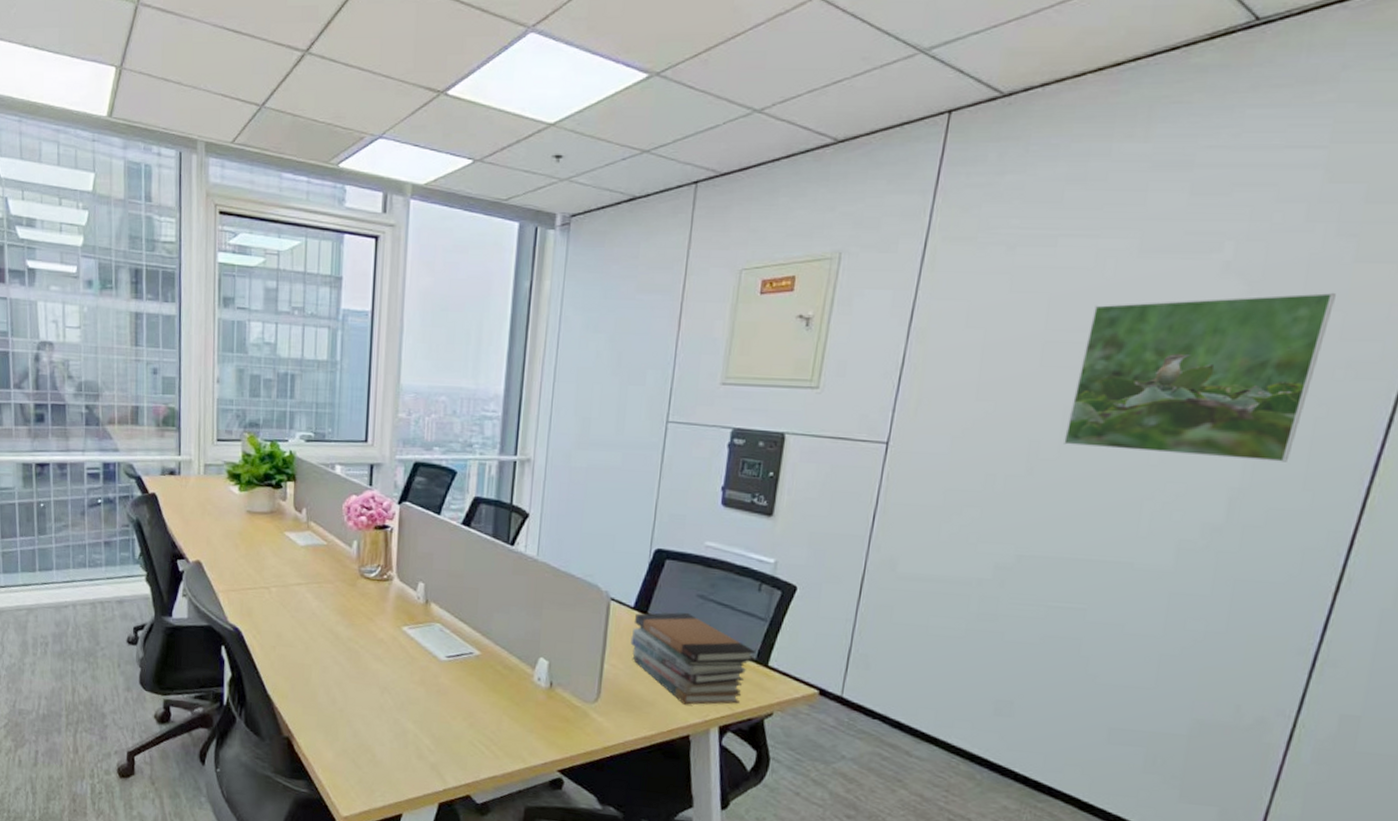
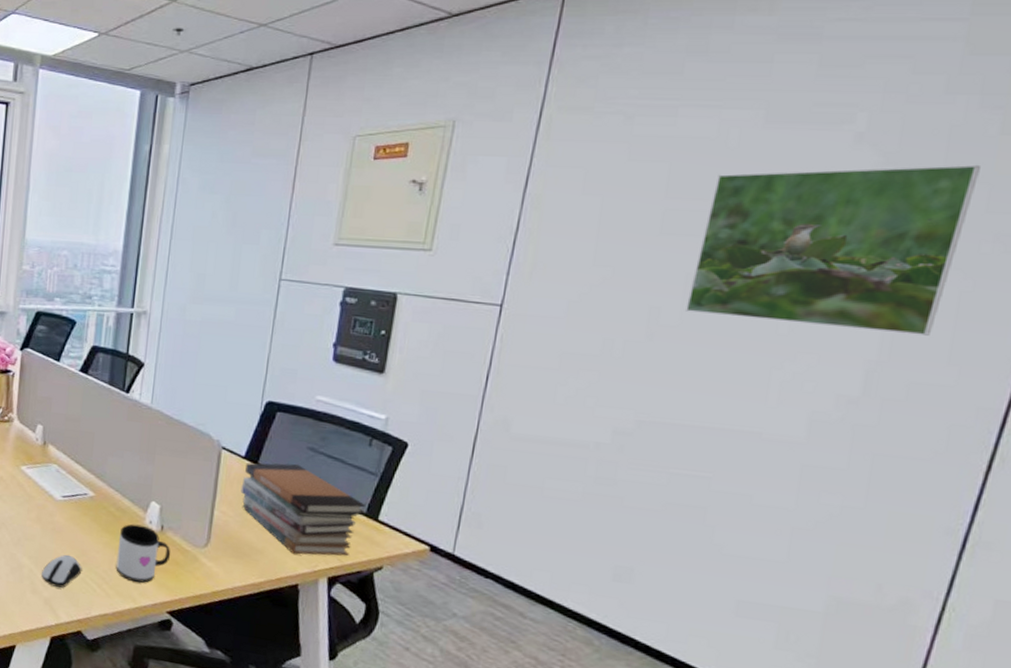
computer mouse: none [427,717,470,752] -> present [41,554,82,588]
mug: none [504,681,561,742] -> present [116,524,171,583]

